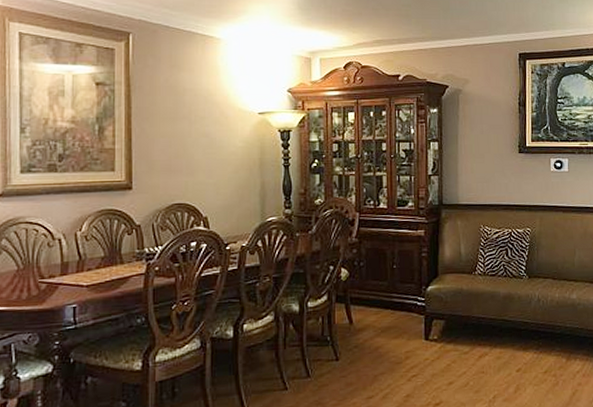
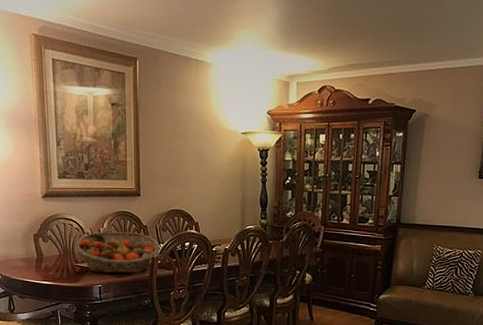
fruit basket: none [41,234,159,289] -> present [75,231,161,274]

